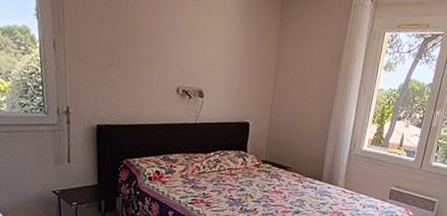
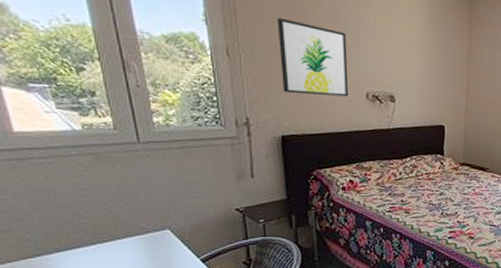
wall art: none [99,13,162,91] -> present [277,17,349,97]

